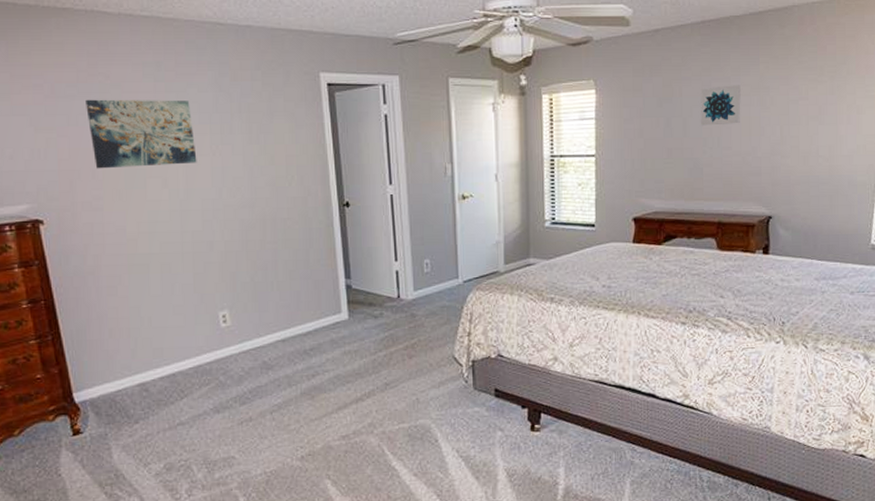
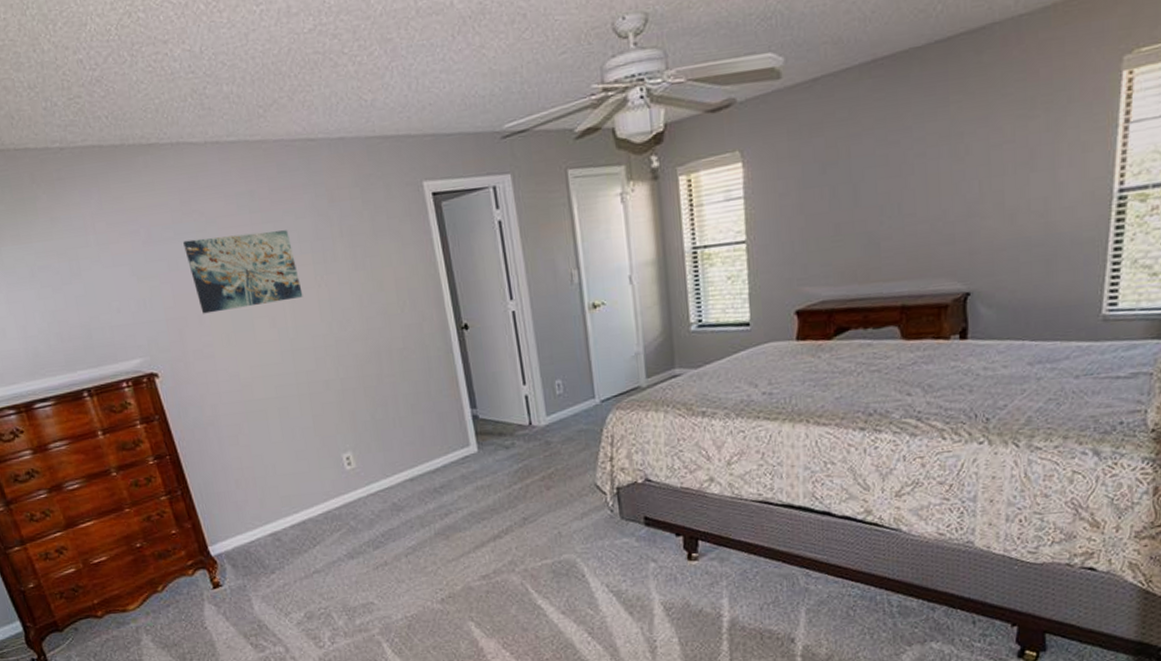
wall art: present [700,85,741,126] -> none [874,134,927,191]

